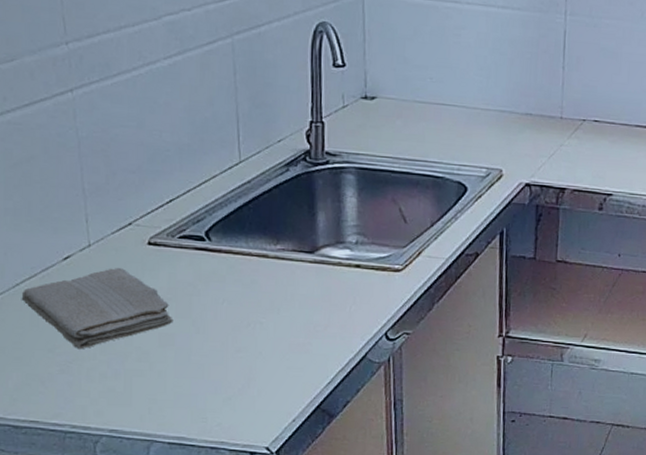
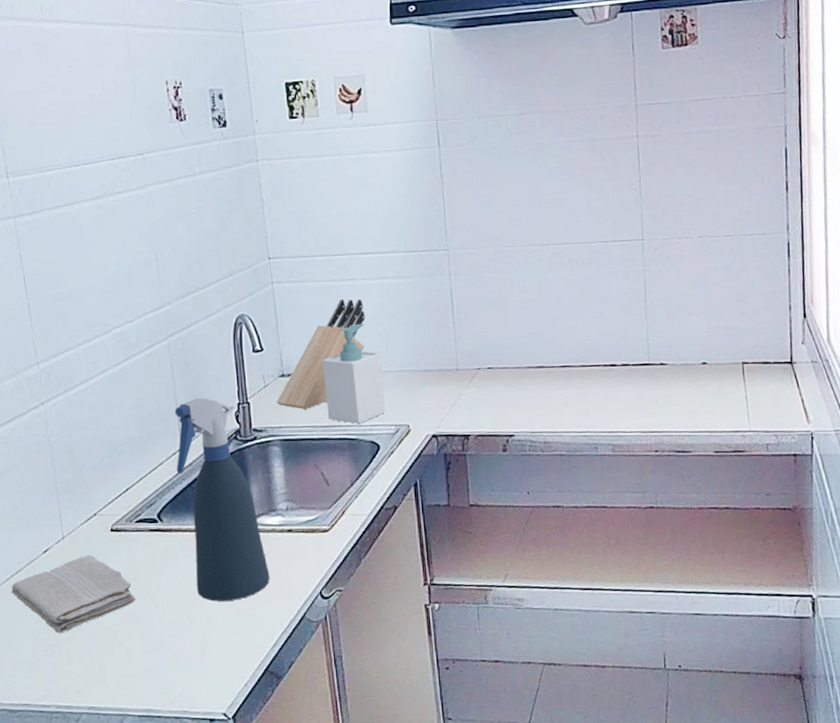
spray bottle: none [231,109,331,333] -> present [174,397,270,601]
knife block: none [355,22,466,138] -> present [276,299,365,409]
soap bottle: none [412,52,479,162] -> present [322,323,386,424]

